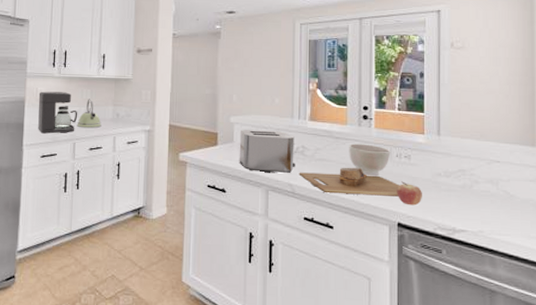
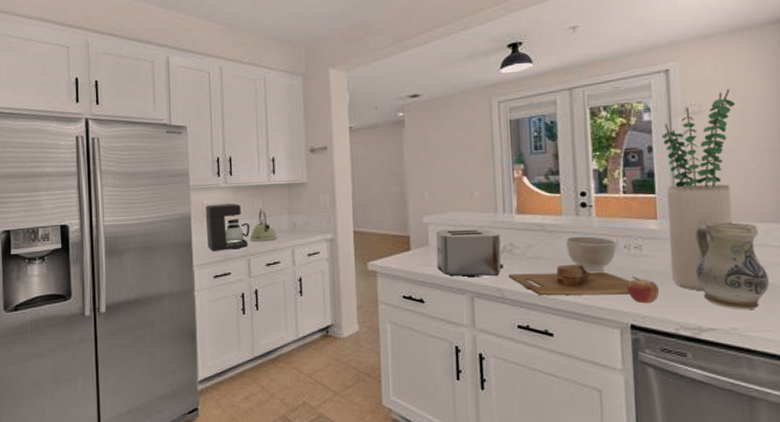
vase: none [431,31,491,198] -> present [661,89,736,291]
ceramic pitcher: none [452,140,510,217] -> present [695,221,769,311]

